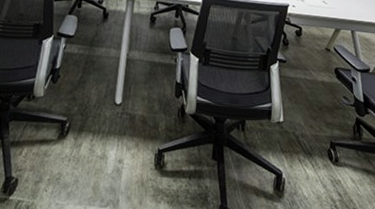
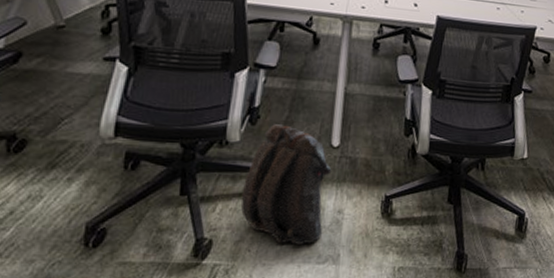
backpack: none [41,83,115,189] -> present [240,124,332,245]

